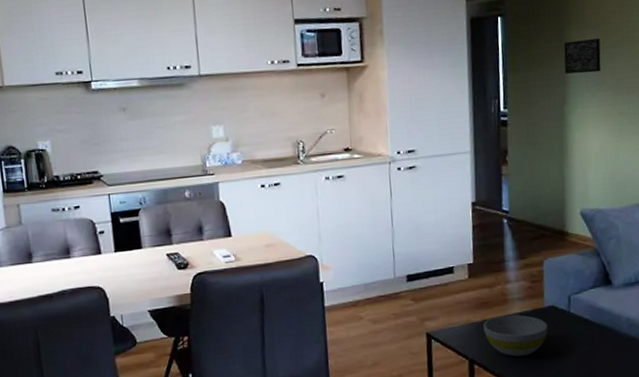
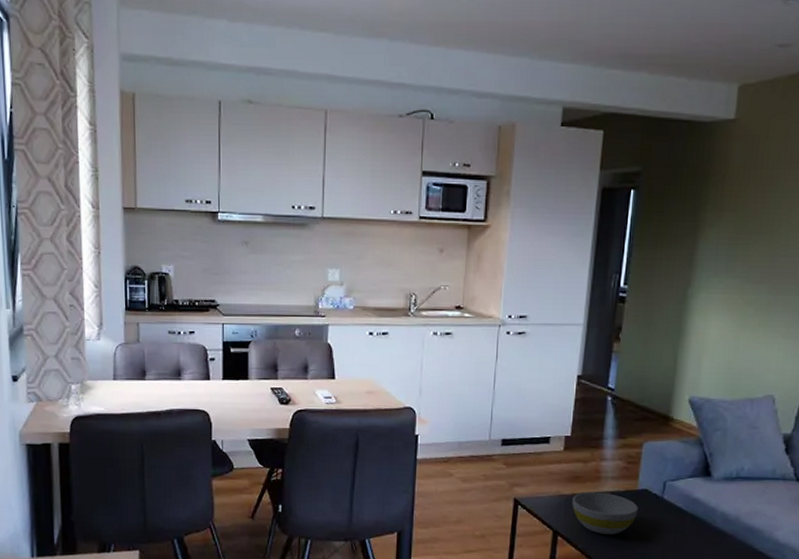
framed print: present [564,37,601,74] -> none [693,222,736,258]

